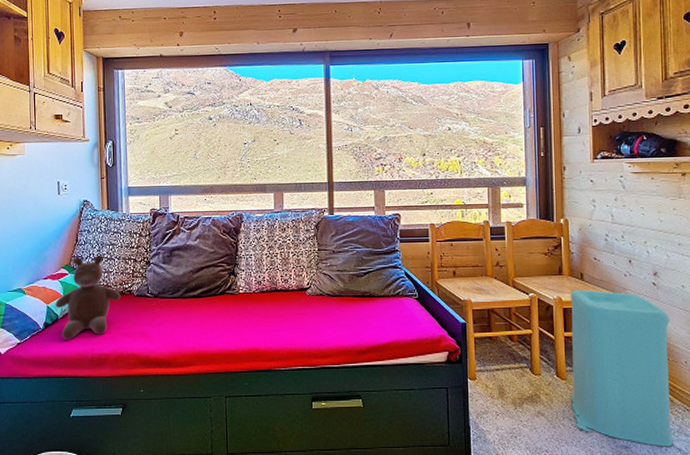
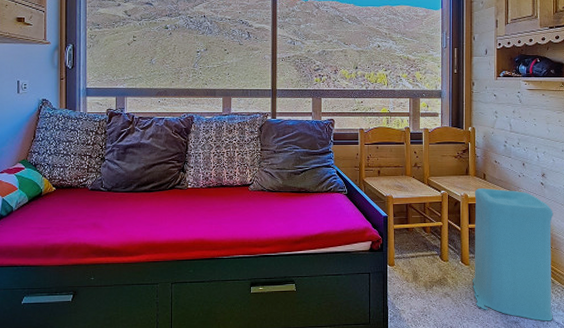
teddy bear: present [55,254,121,340] -> none [11,150,75,231]

